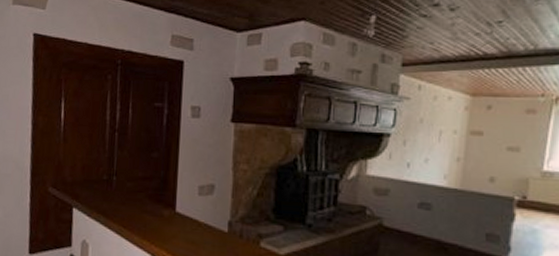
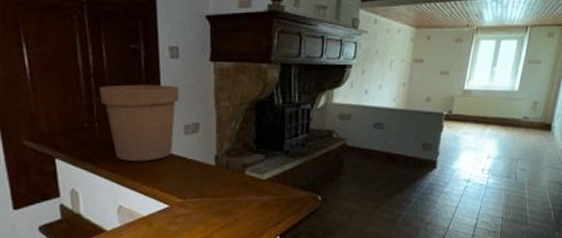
flower pot: none [121,141,198,220] -> present [99,84,180,162]

